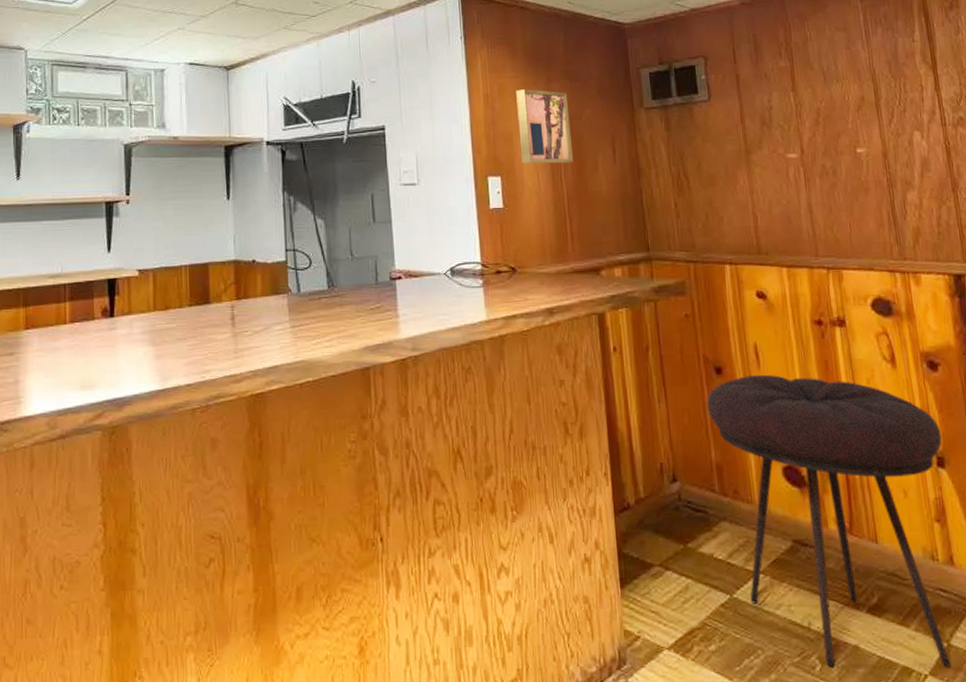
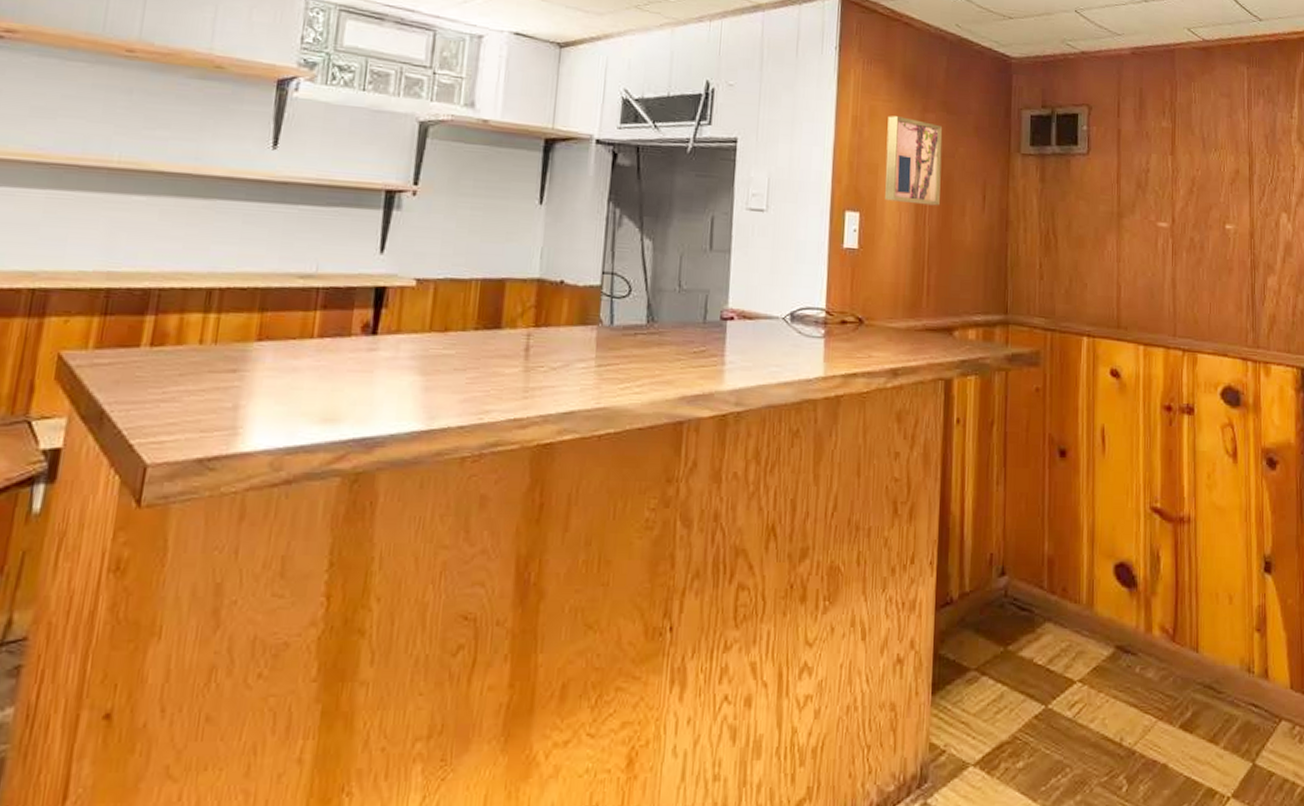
stool: present [706,374,952,667] -> none [1046,460,1272,788]

